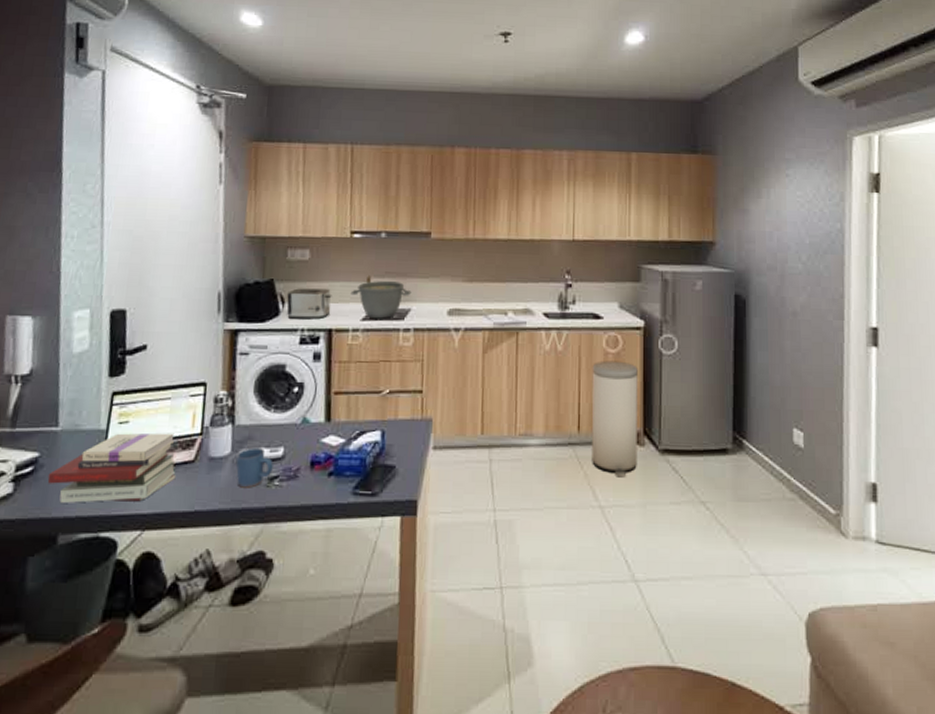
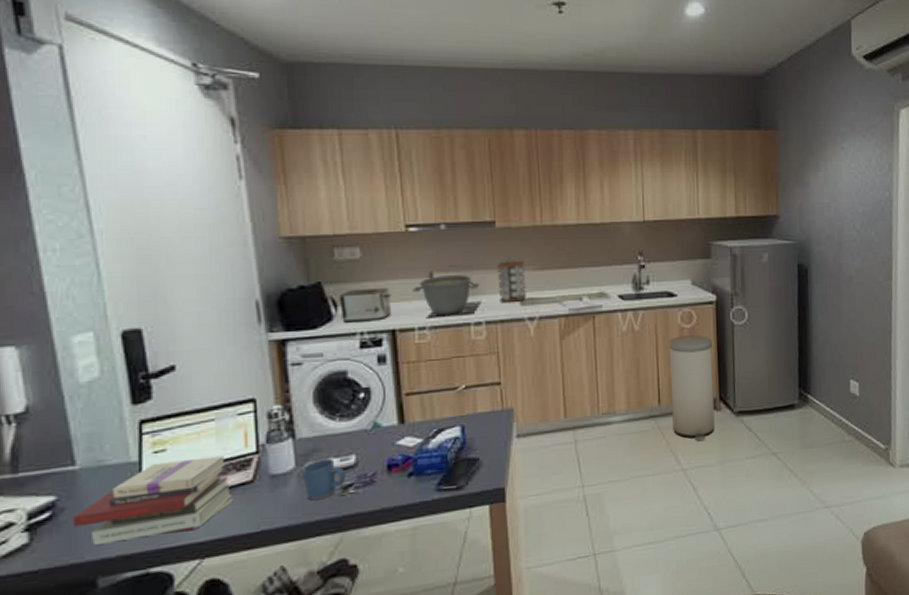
spice rack: none [428,267,455,312] -> present [497,256,526,302]

